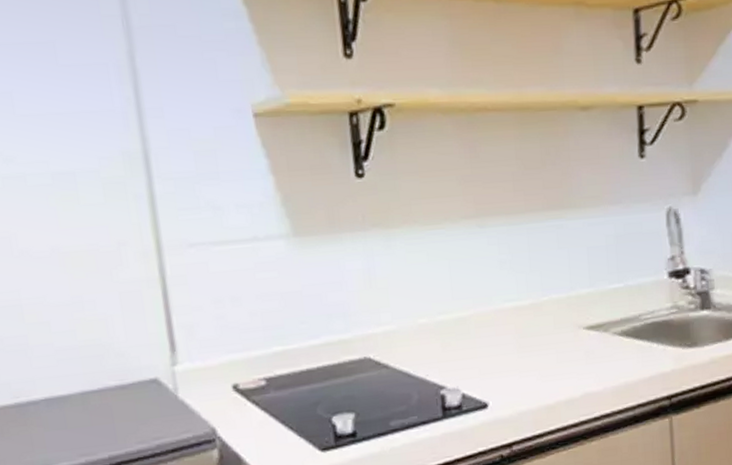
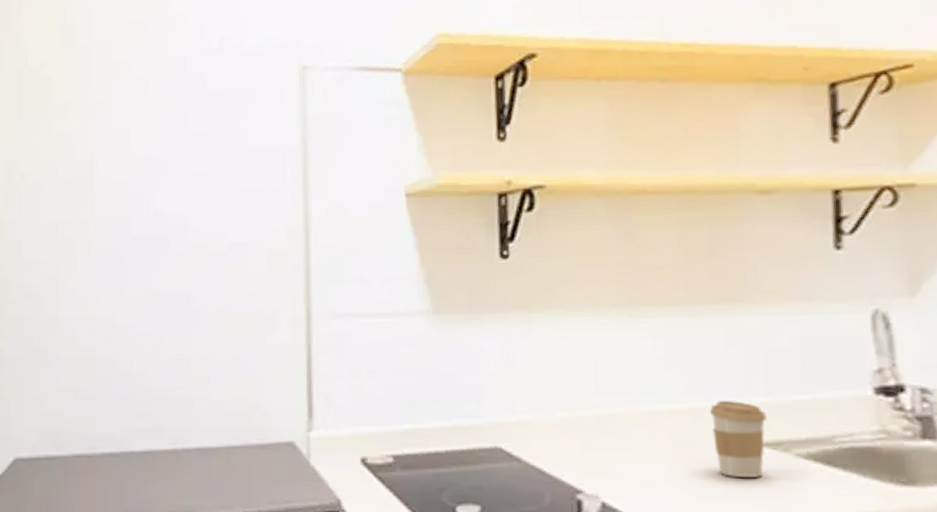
coffee cup: none [547,293,591,358] -> present [710,401,767,477]

